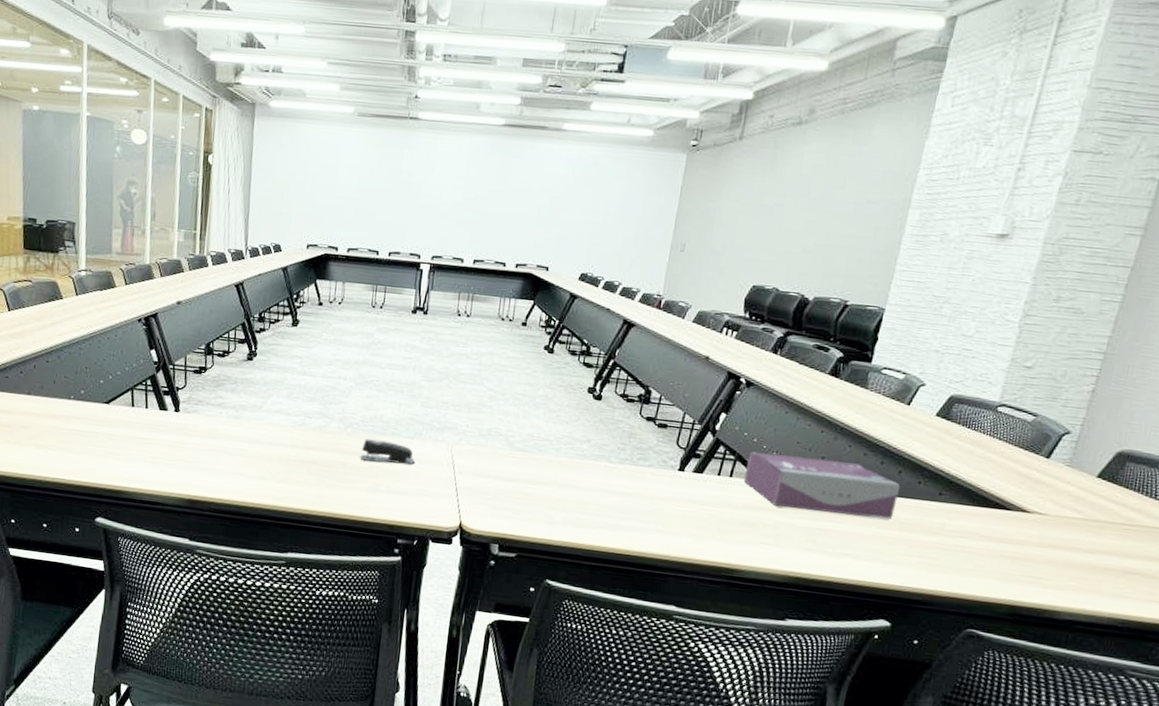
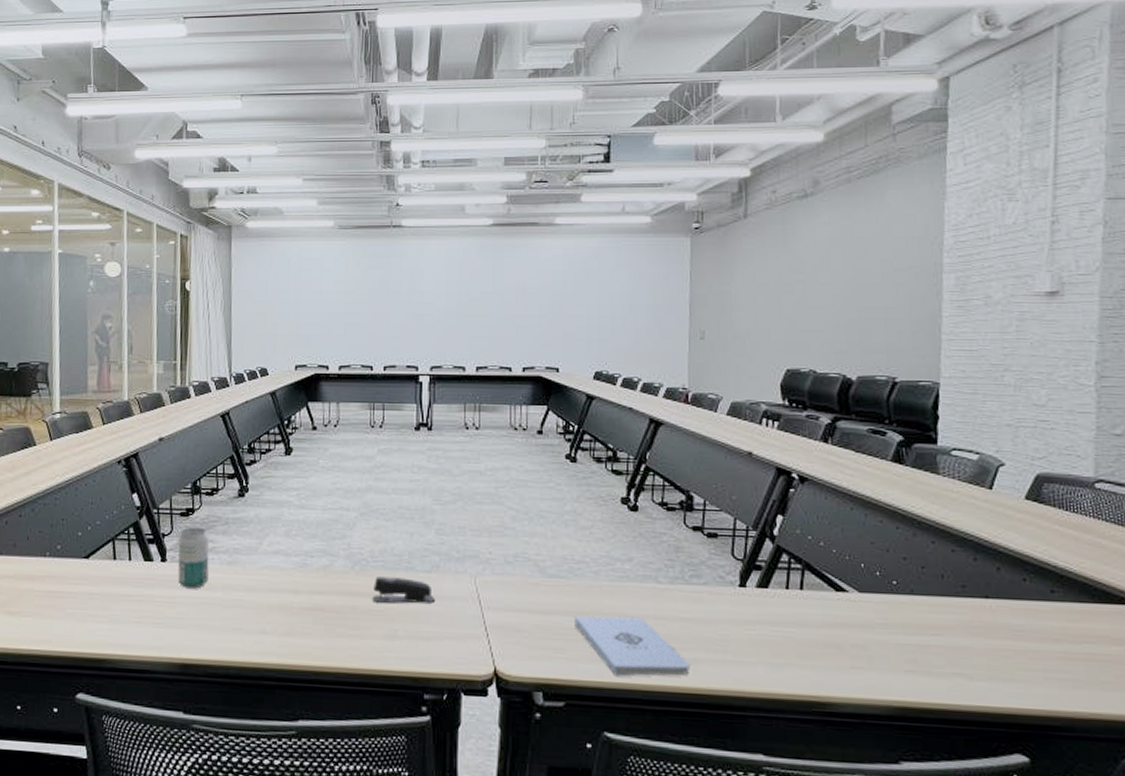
beverage can: none [189,383,219,437] -> present [177,527,209,589]
notepad: none [533,484,627,540] -> present [575,615,691,676]
tissue box: present [743,451,901,519] -> none [816,557,1004,627]

